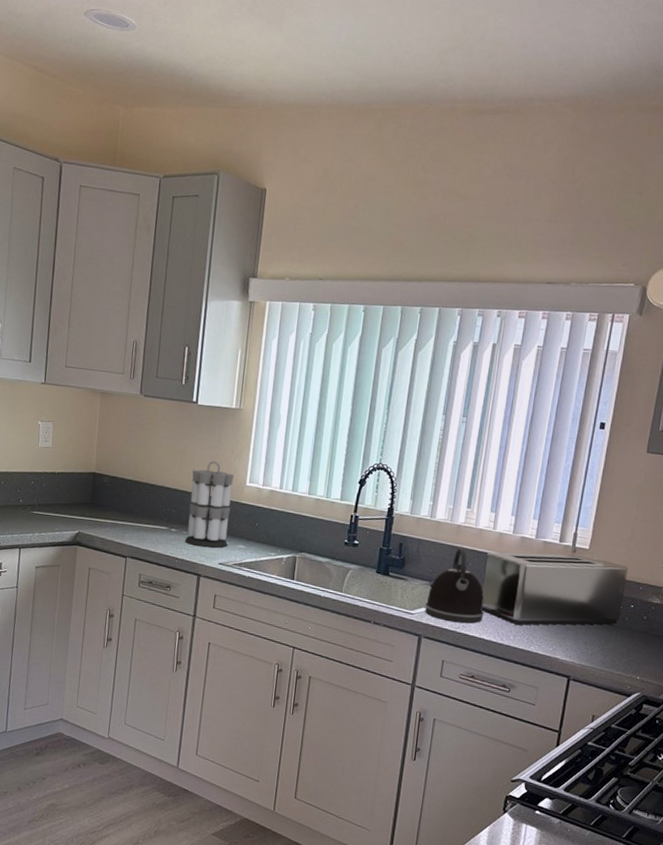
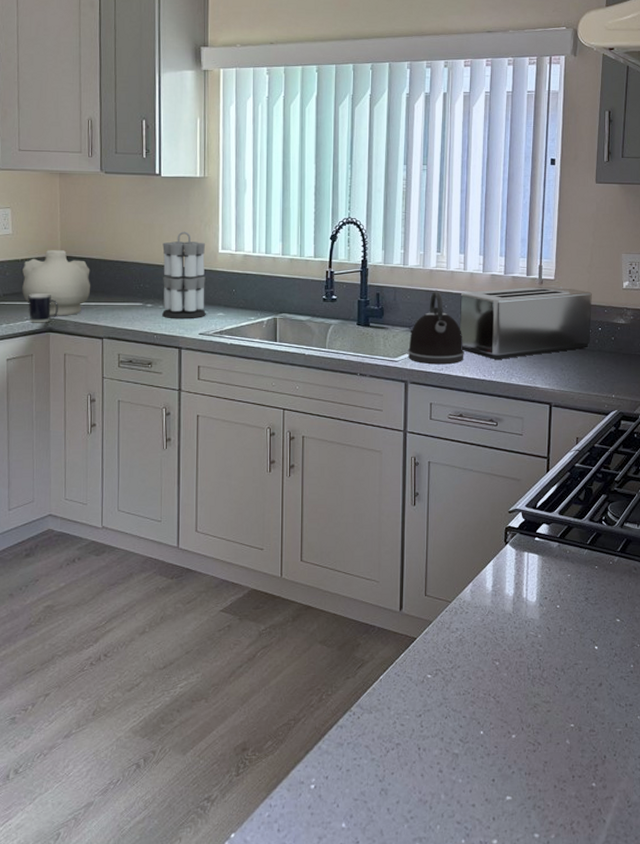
ceramic jug: none [55,466,121,532] -> present [21,250,91,316]
mug: none [60,507,88,536] -> present [28,293,58,323]

